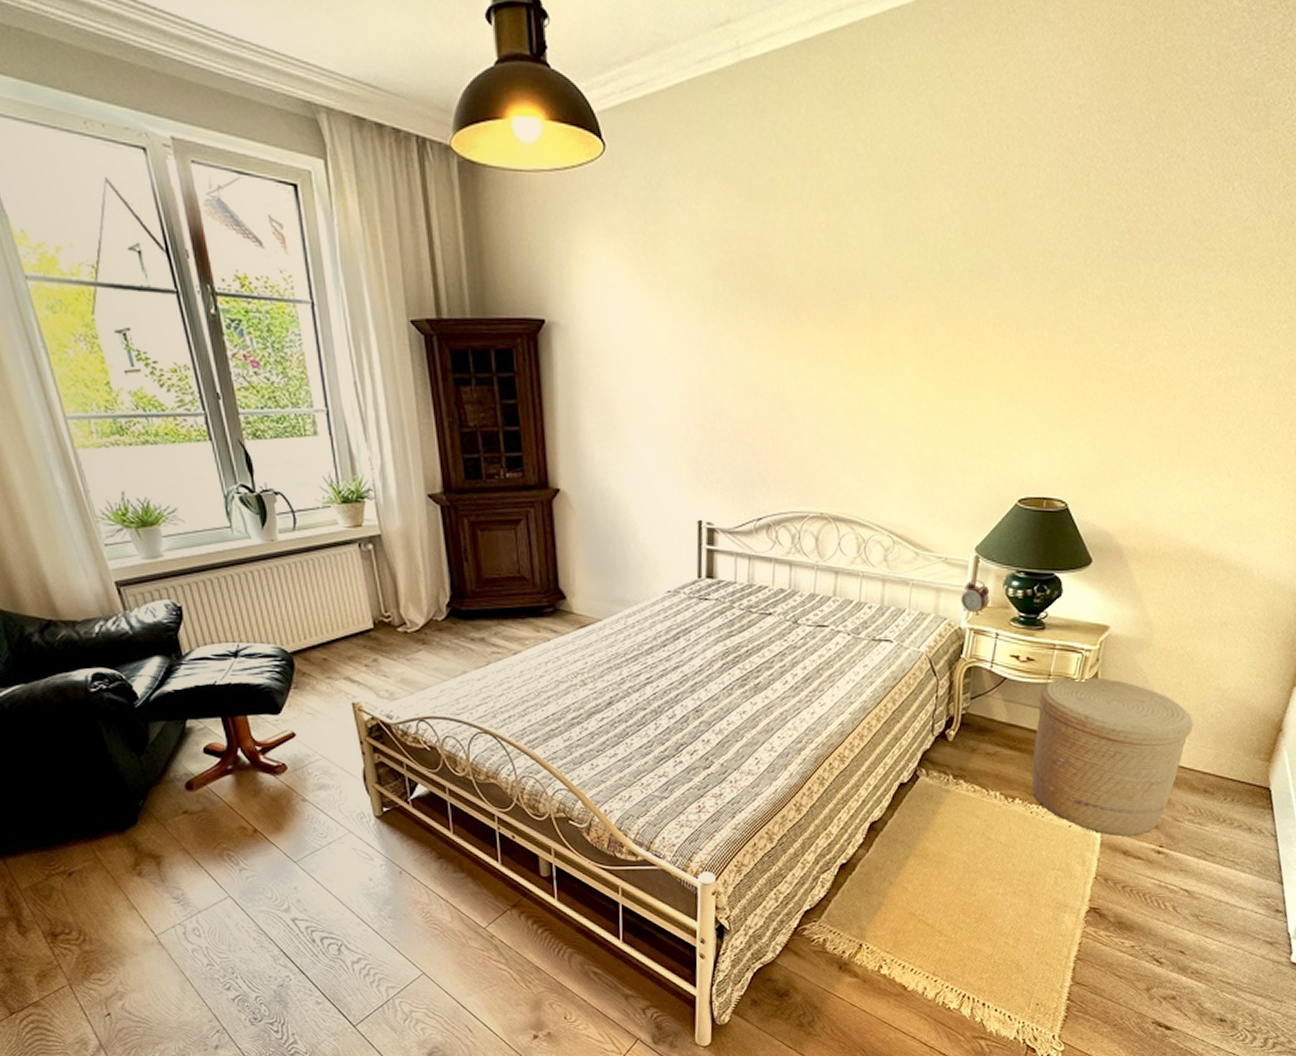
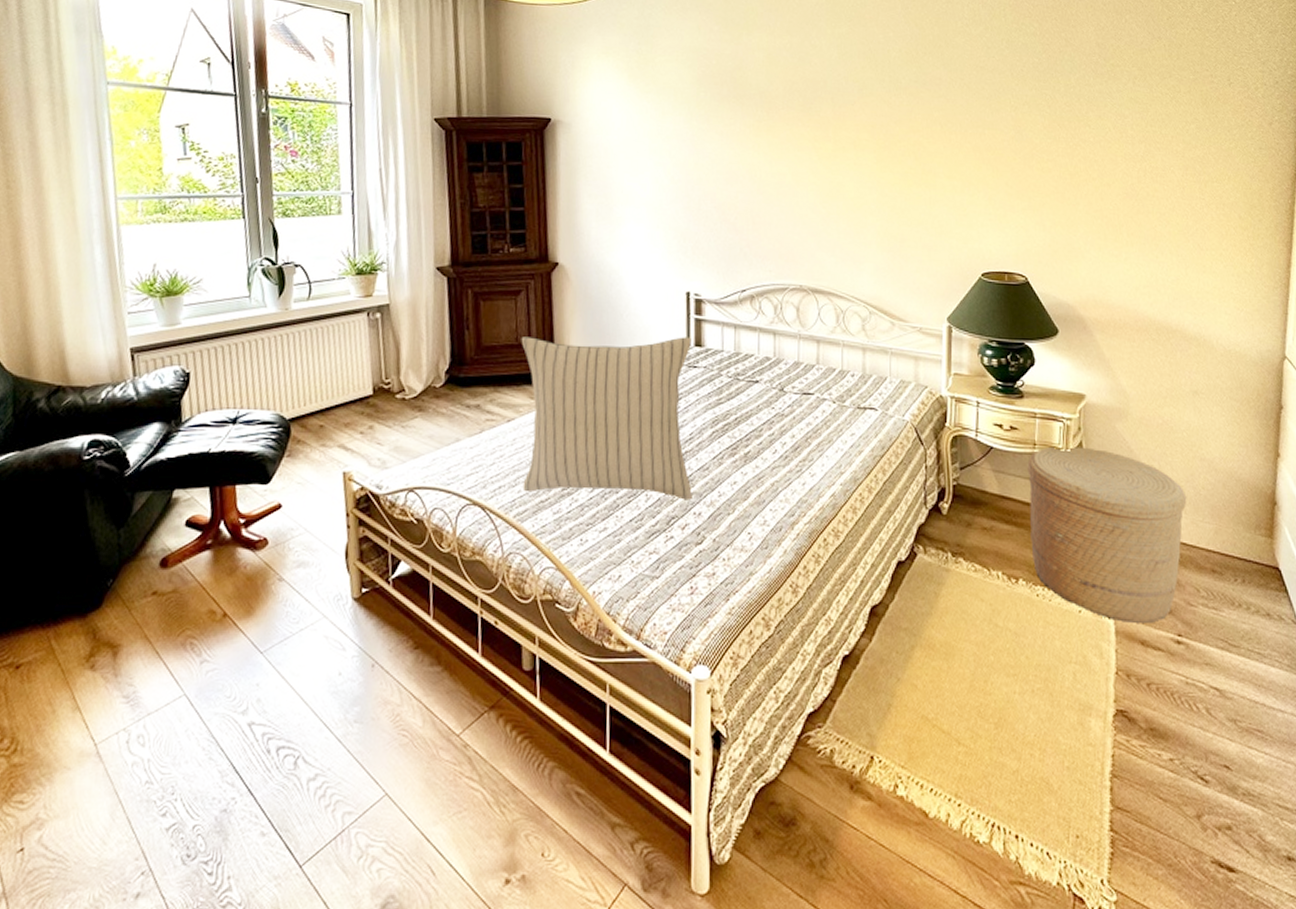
pillow: none [523,568,703,729] -> present [521,337,692,501]
alarm clock: present [960,580,990,615] -> none [939,349,966,384]

